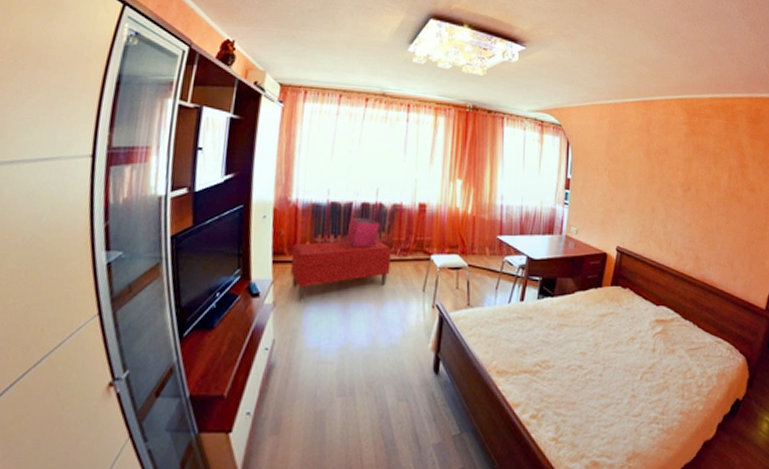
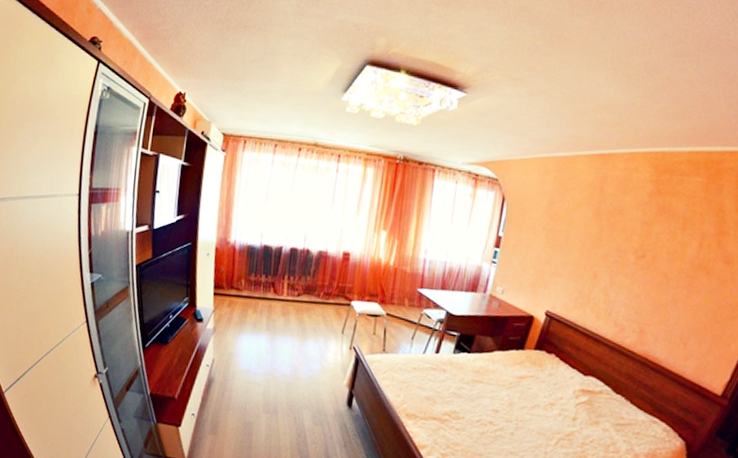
bench: present [291,240,391,300] -> none [228,279,315,329]
storage bin: present [346,217,381,248] -> none [276,260,307,290]

